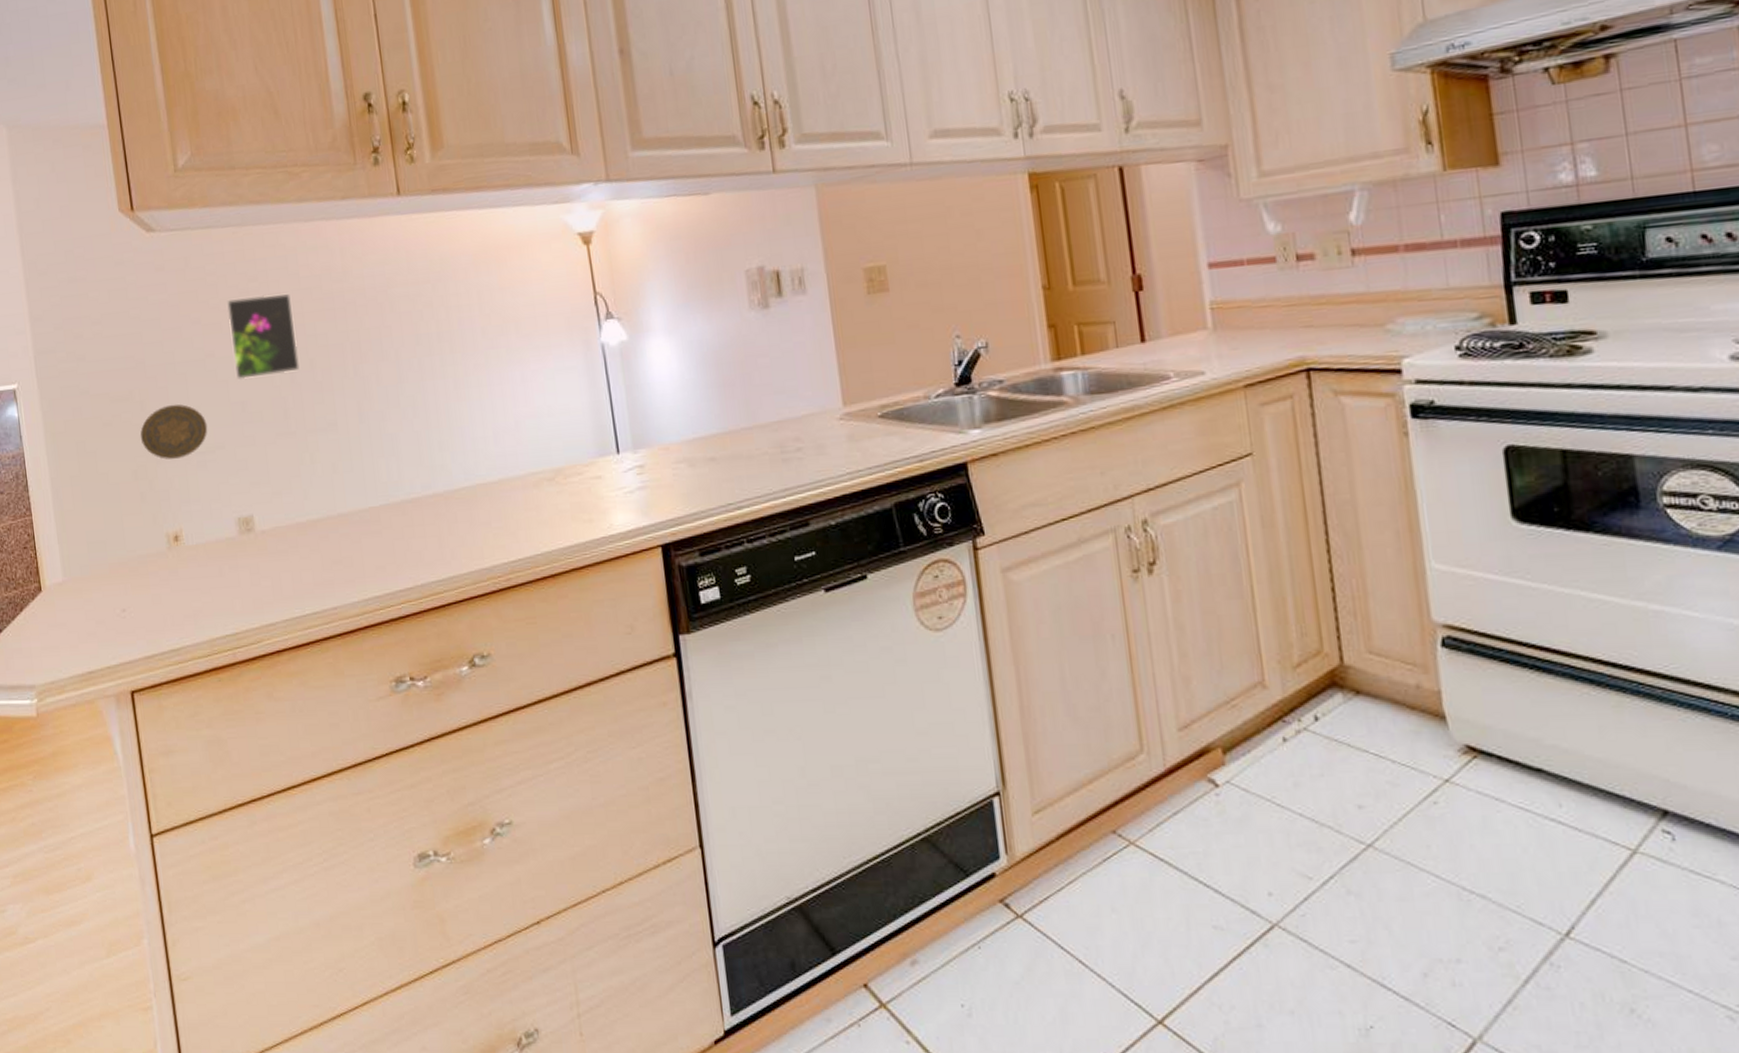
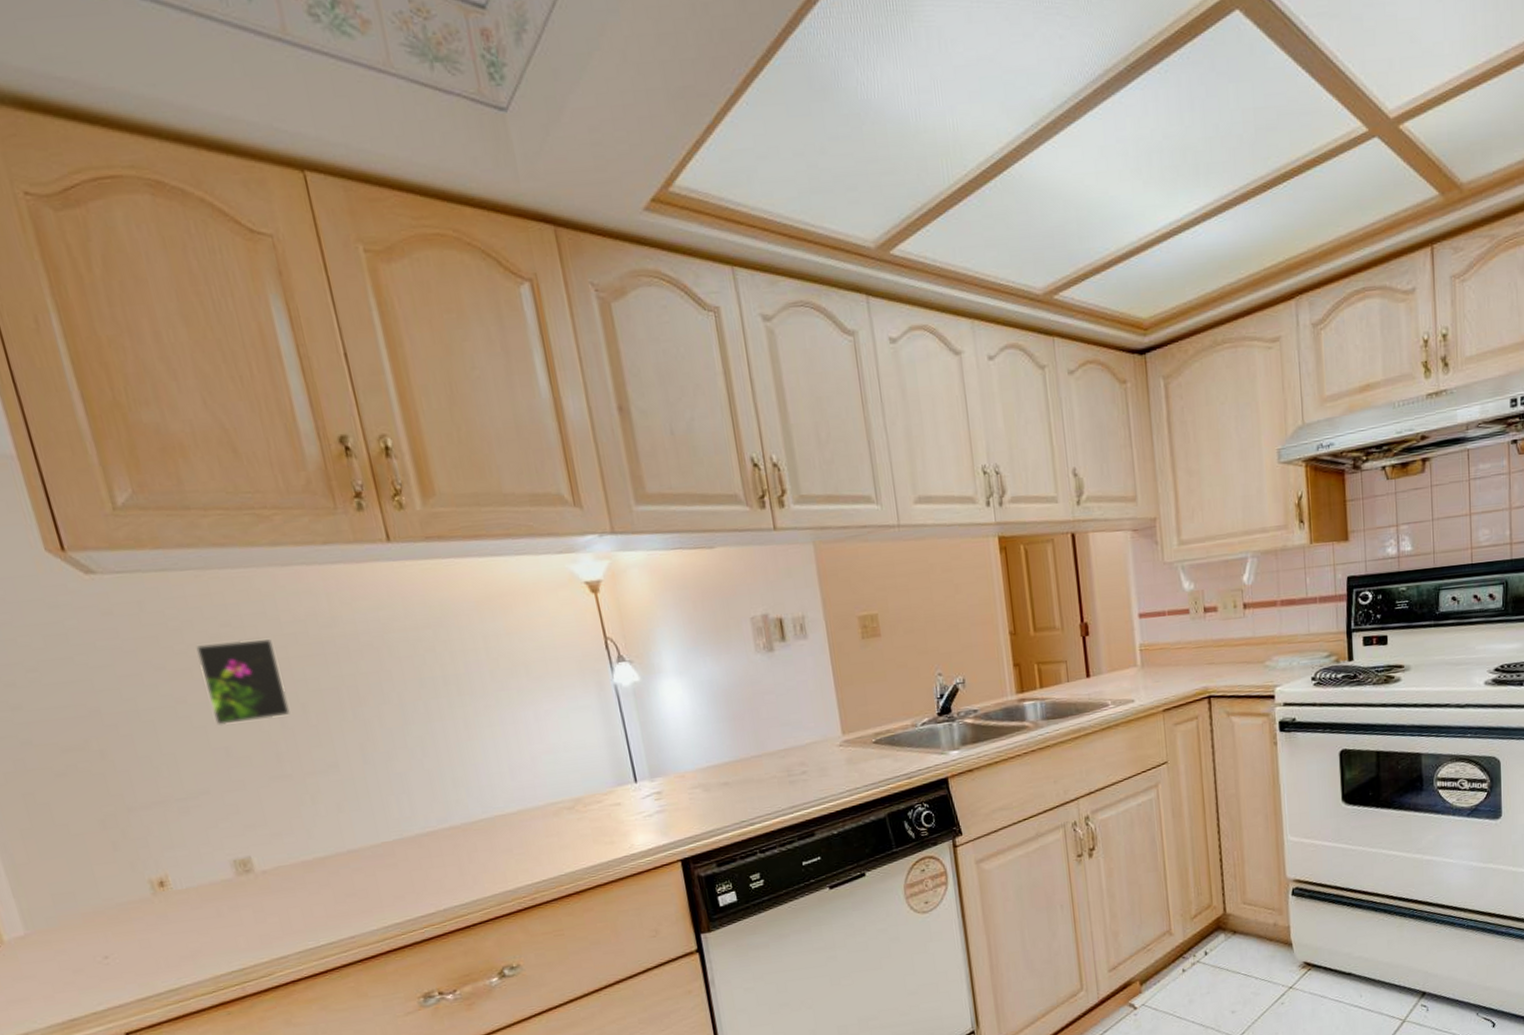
decorative plate: present [140,404,208,460] -> none [103,751,188,808]

